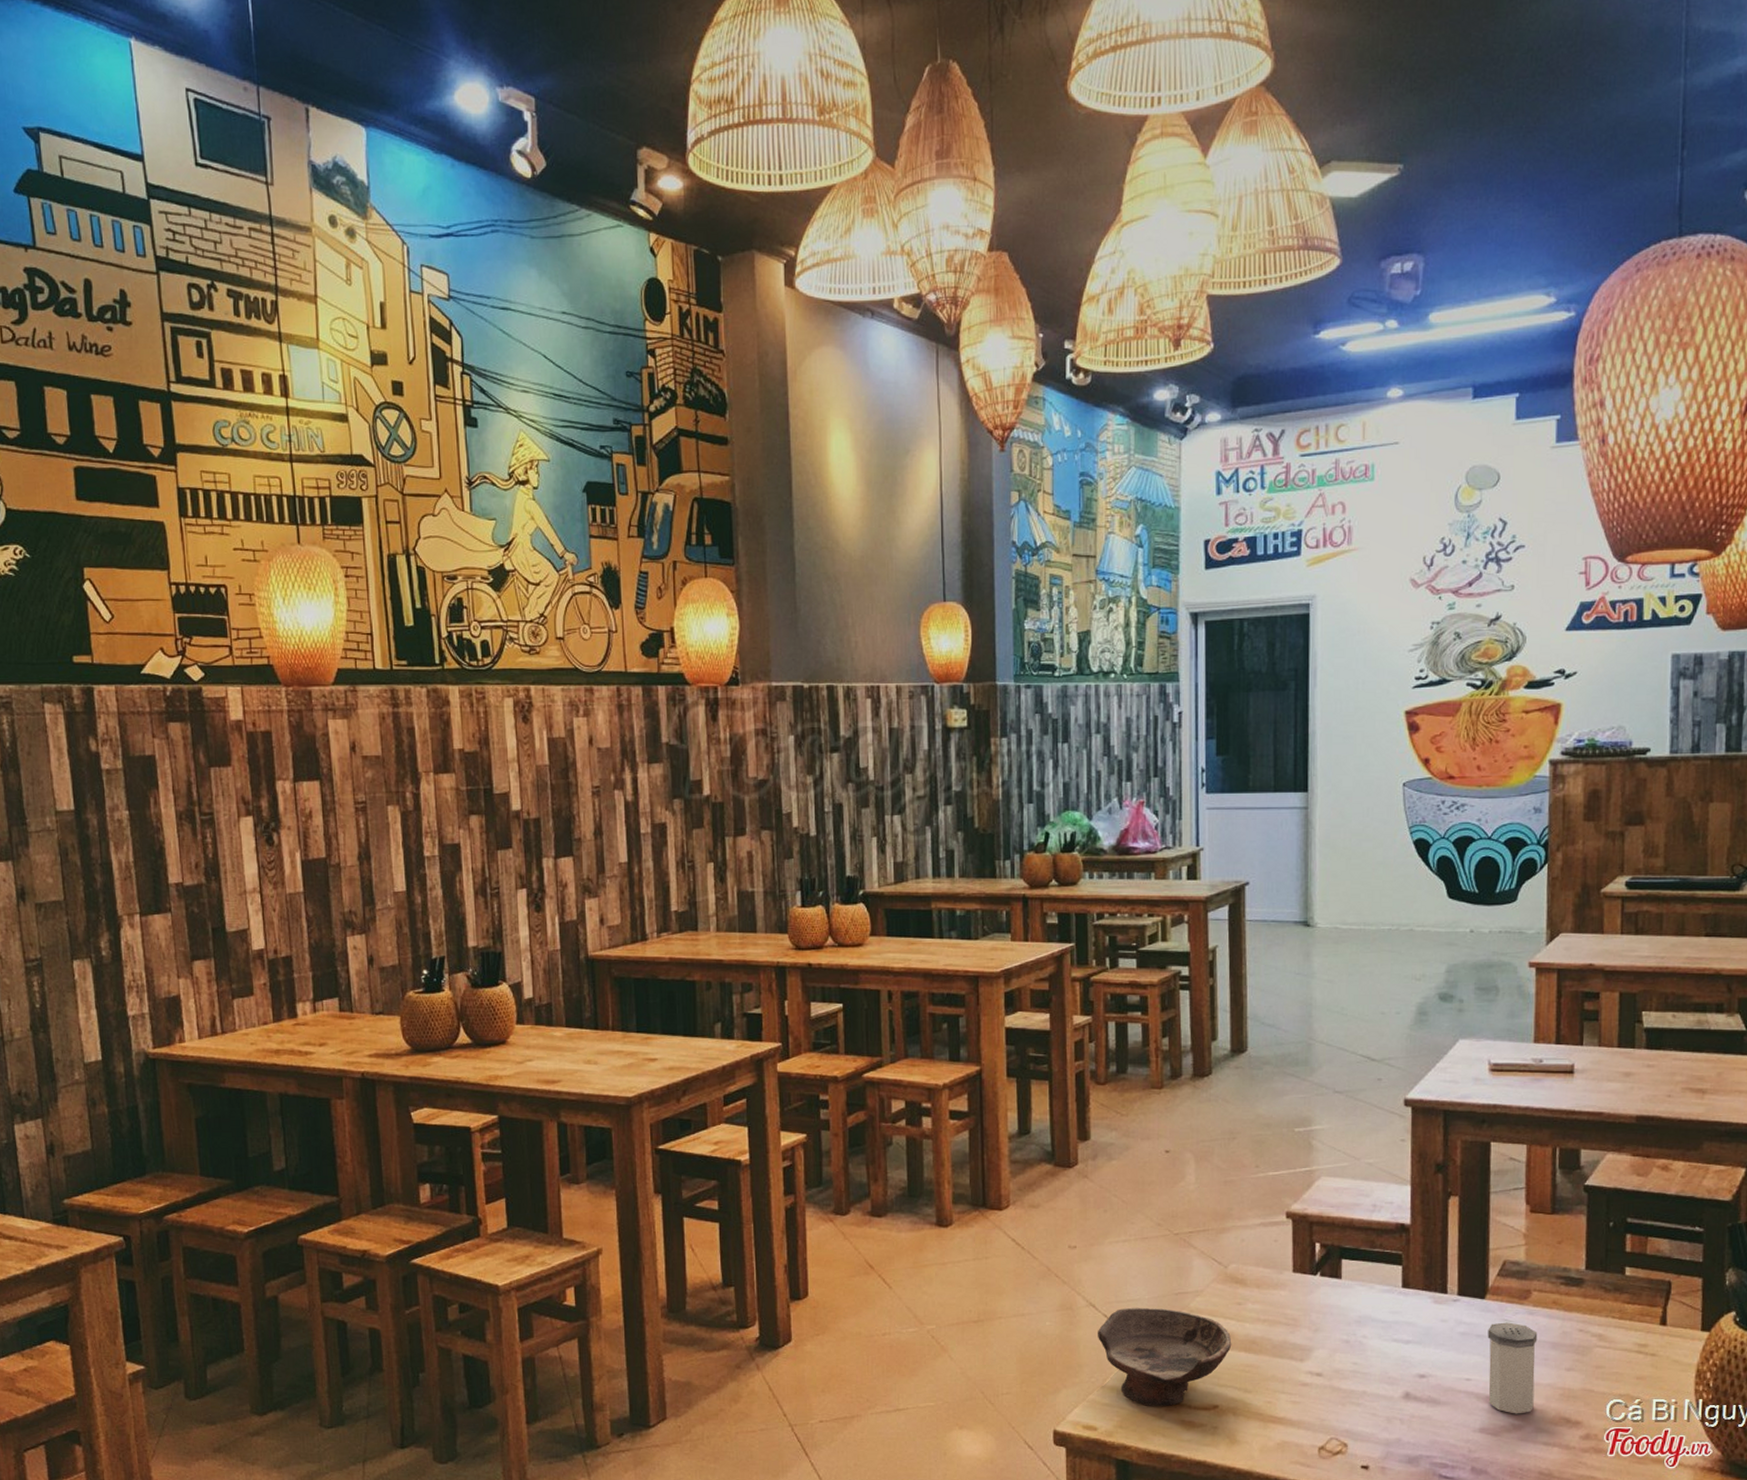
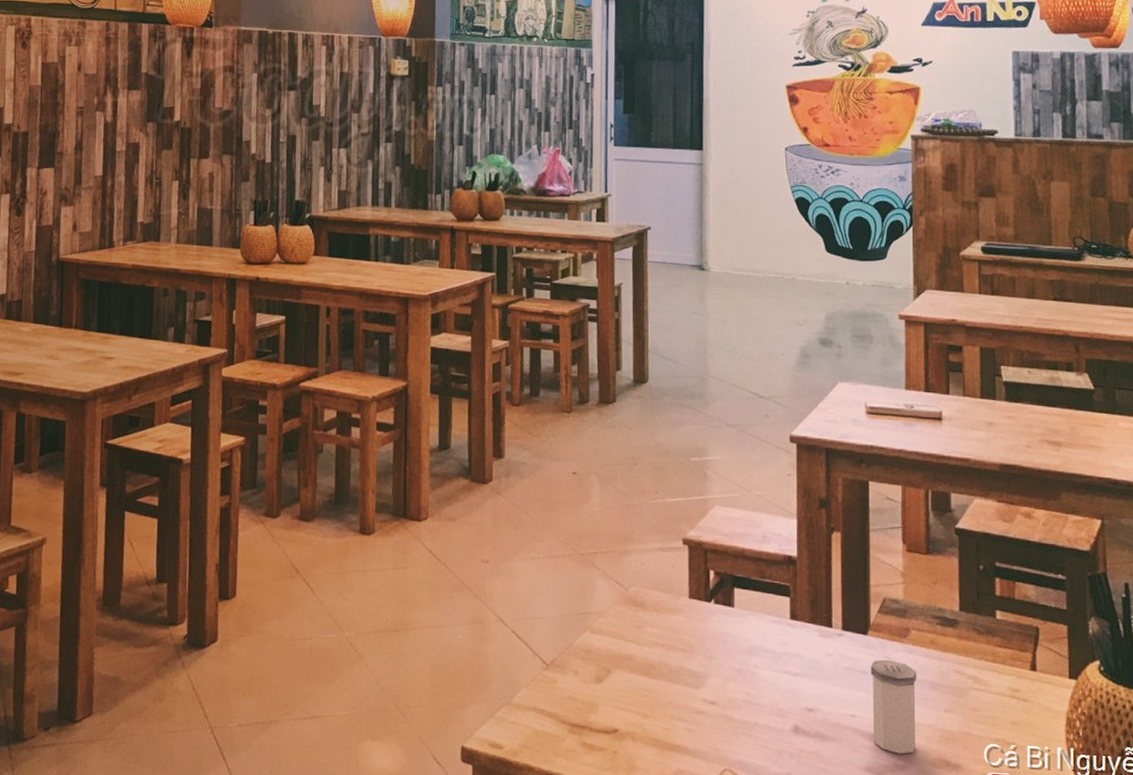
ceramic bowl: present [1098,1307,1232,1406] -> none [506,625,632,727]

